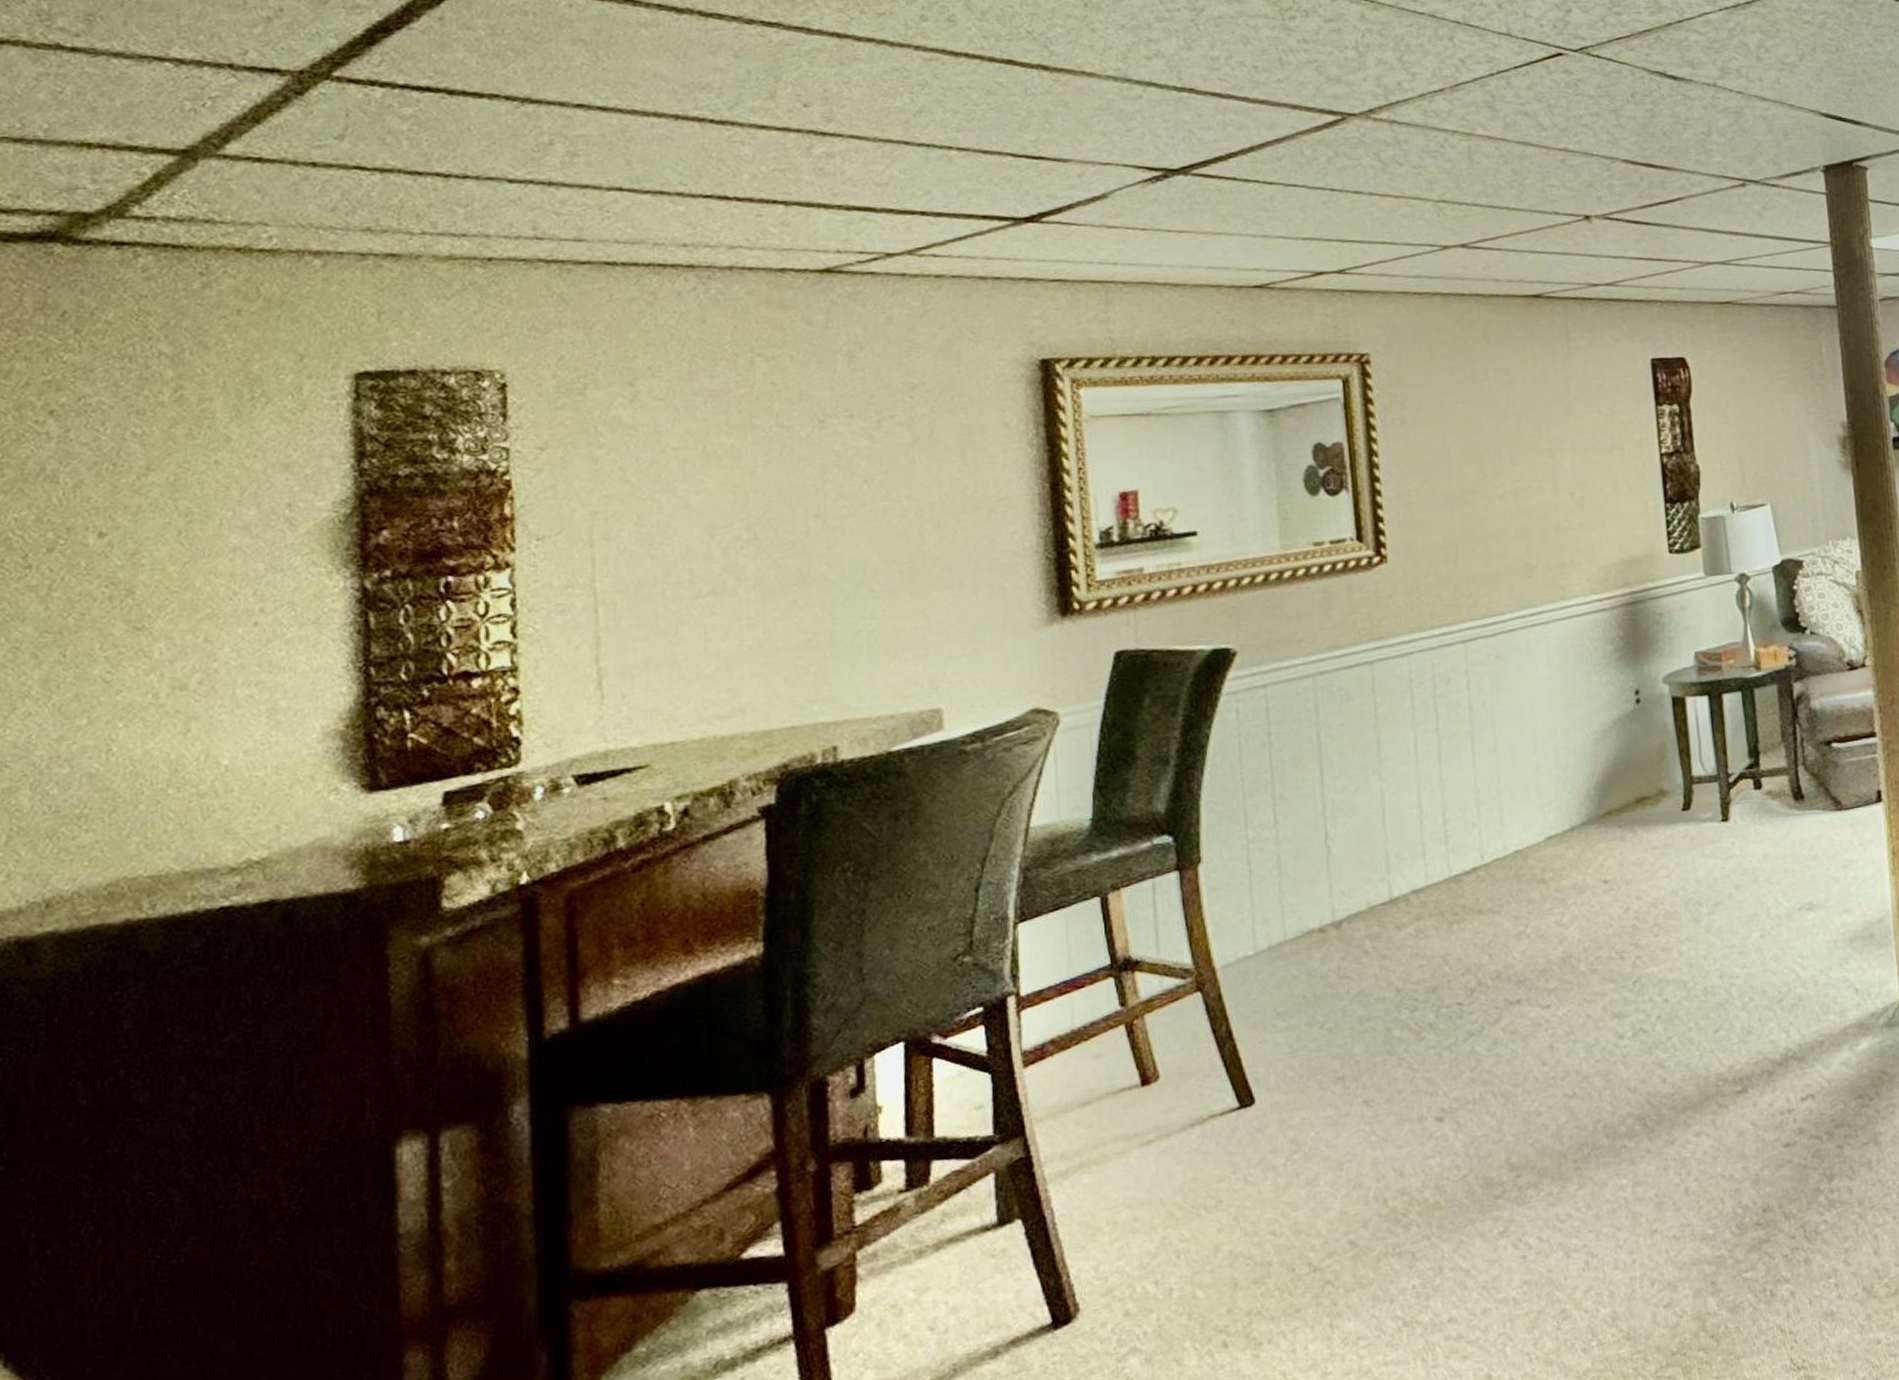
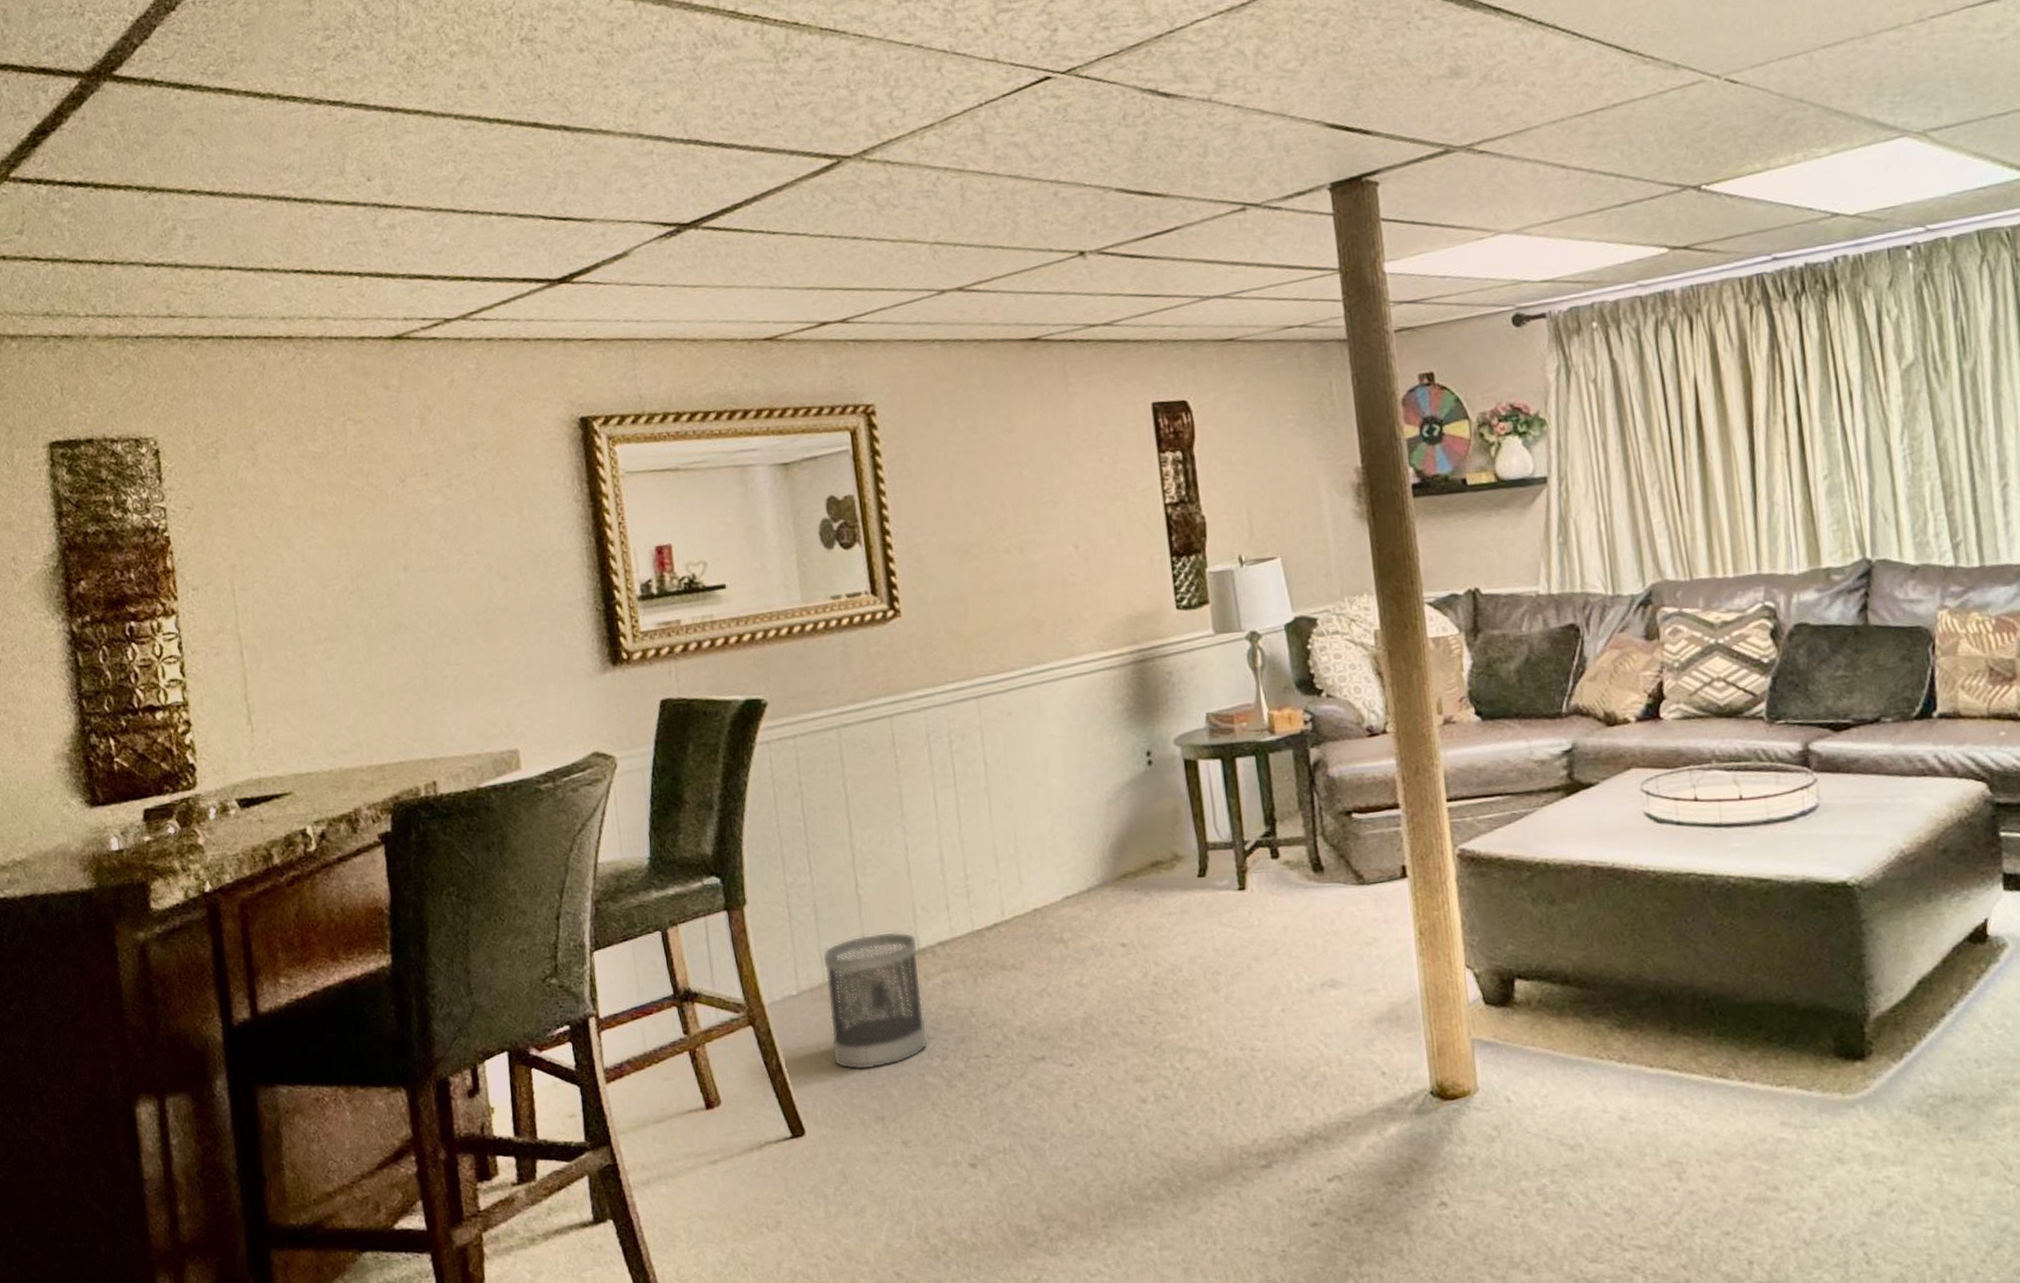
wastebasket: none [1284,882,1397,1030] -> present [822,932,928,1070]

